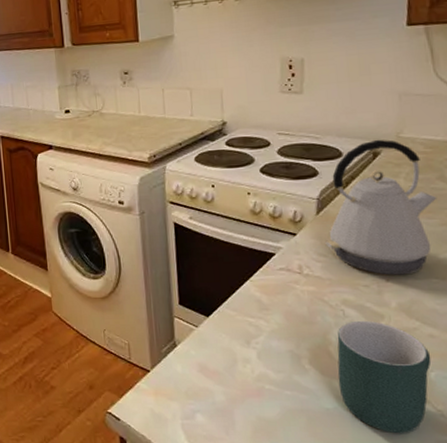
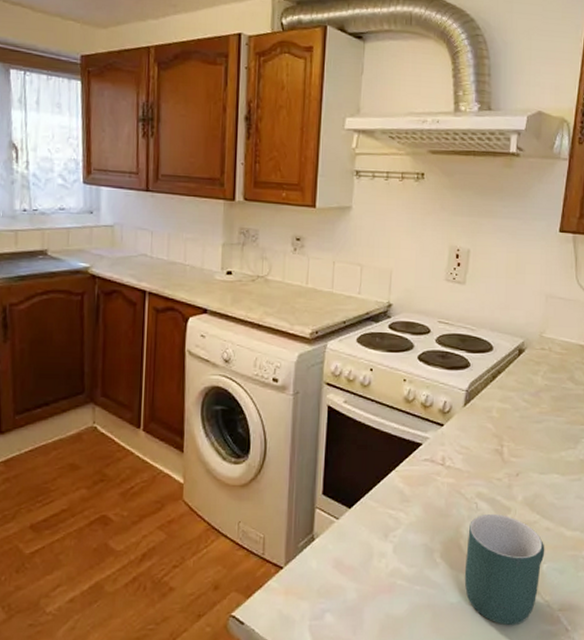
kettle: present [325,139,438,275] -> none [468,337,566,470]

